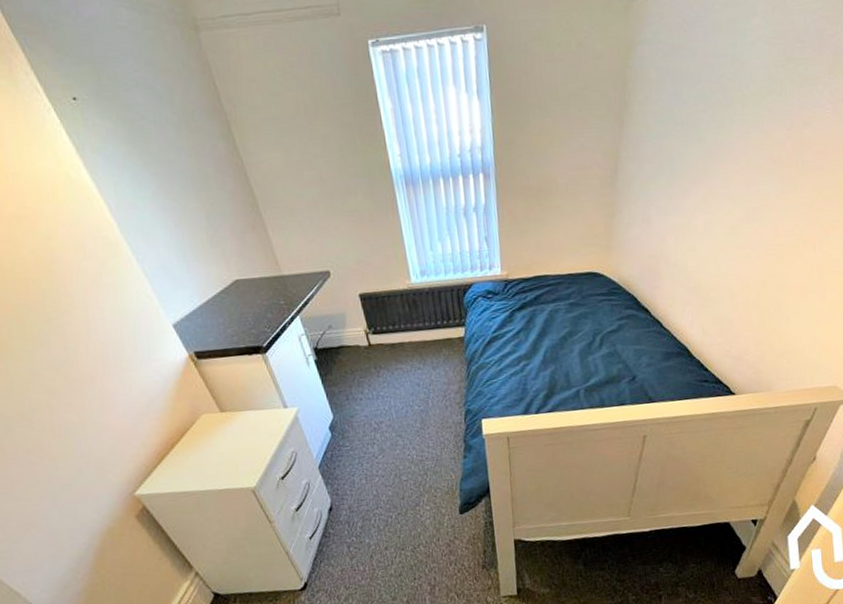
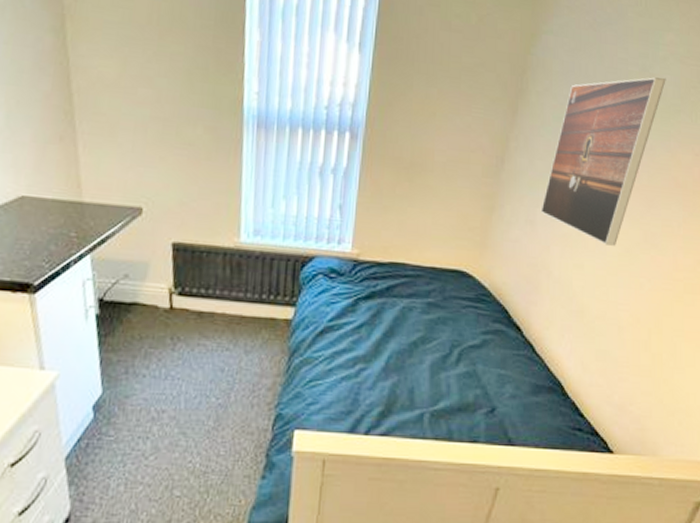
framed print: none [654,62,756,227] -> present [540,77,666,246]

